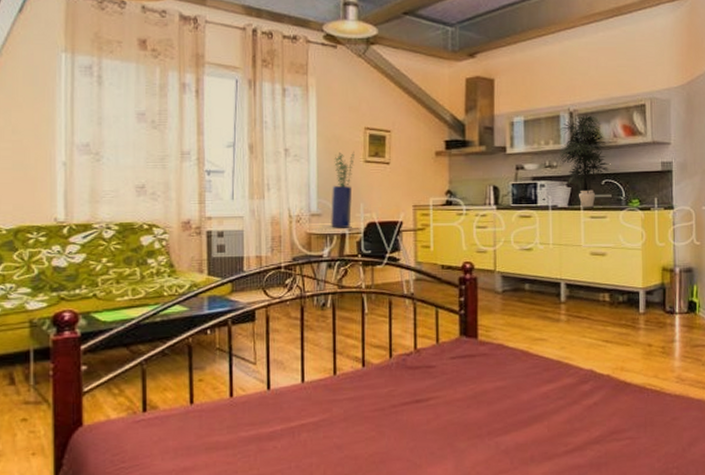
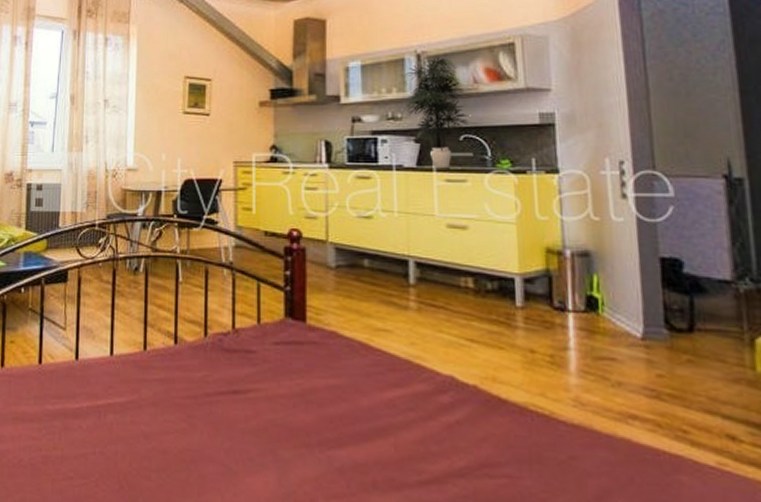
vase: present [331,152,355,228] -> none [147,102,173,185]

